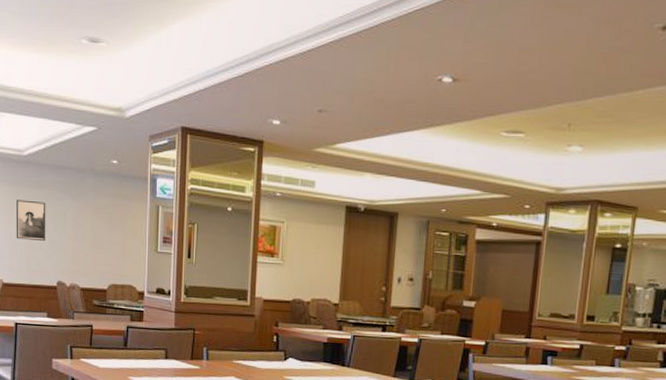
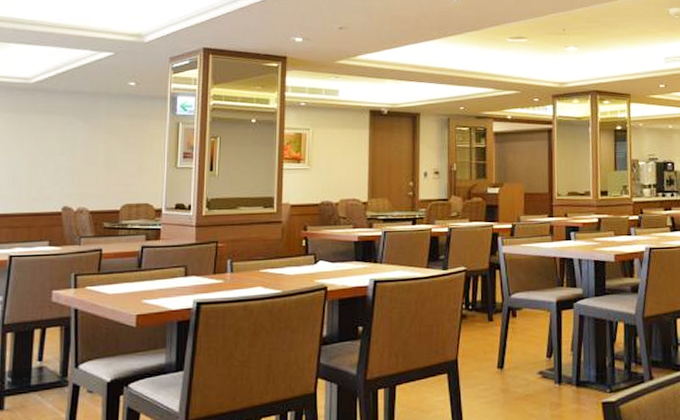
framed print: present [16,199,46,241] -> none [16,126,54,167]

